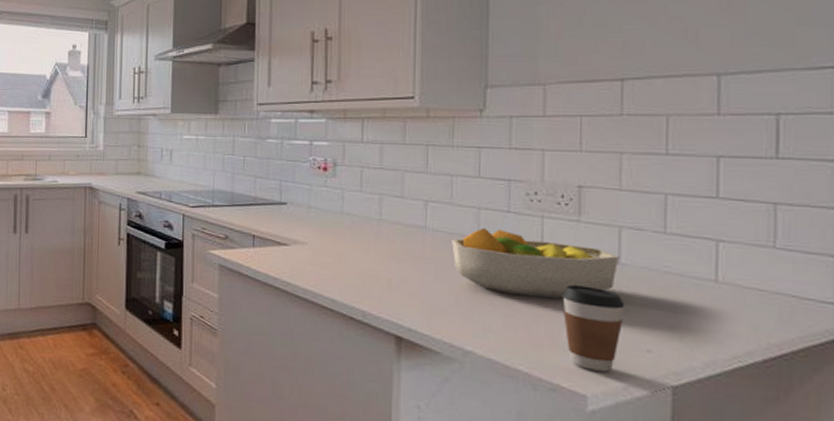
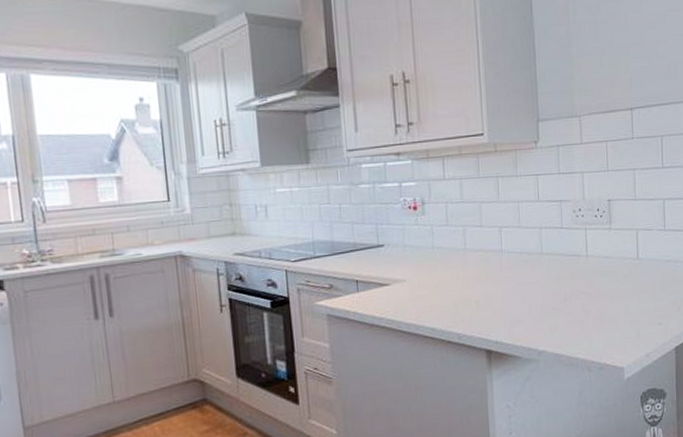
fruit bowl: present [451,227,620,298] -> none [522,244,638,297]
coffee cup: present [562,285,625,372] -> none [603,280,643,347]

